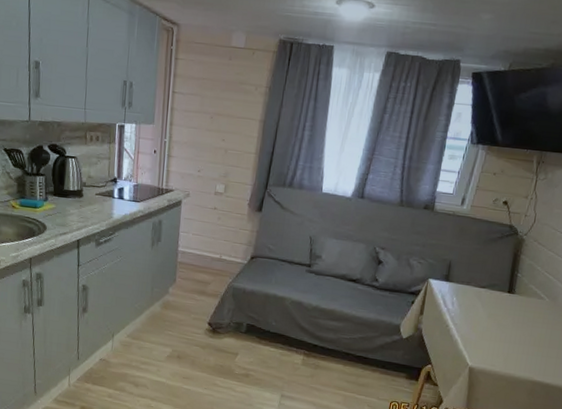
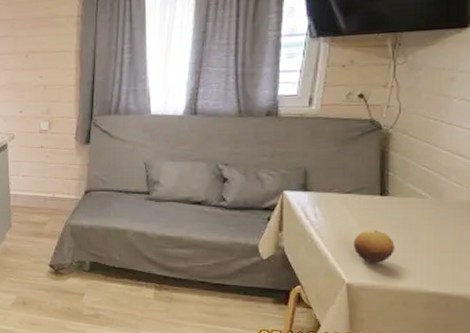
fruit: none [479,321,513,352] -> present [353,230,395,263]

